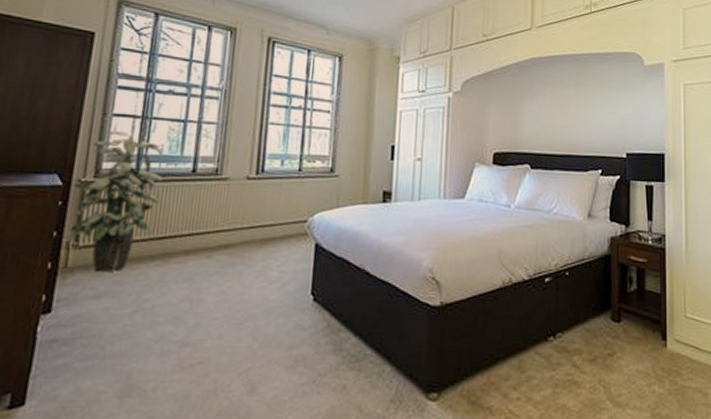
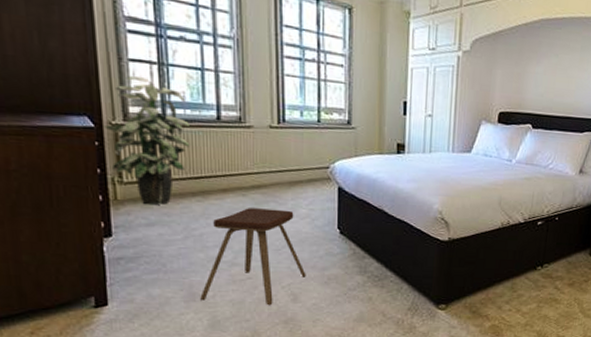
music stool: none [137,272,269,400] -> present [200,208,306,306]

